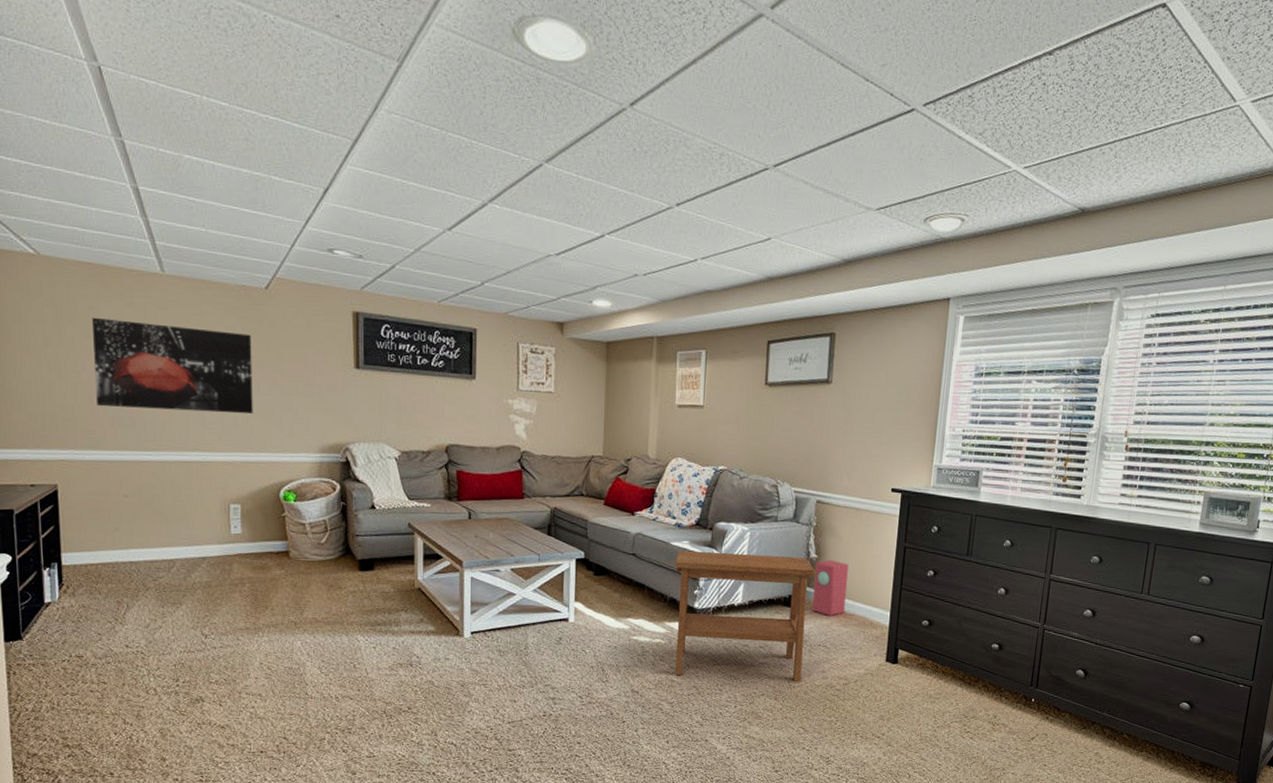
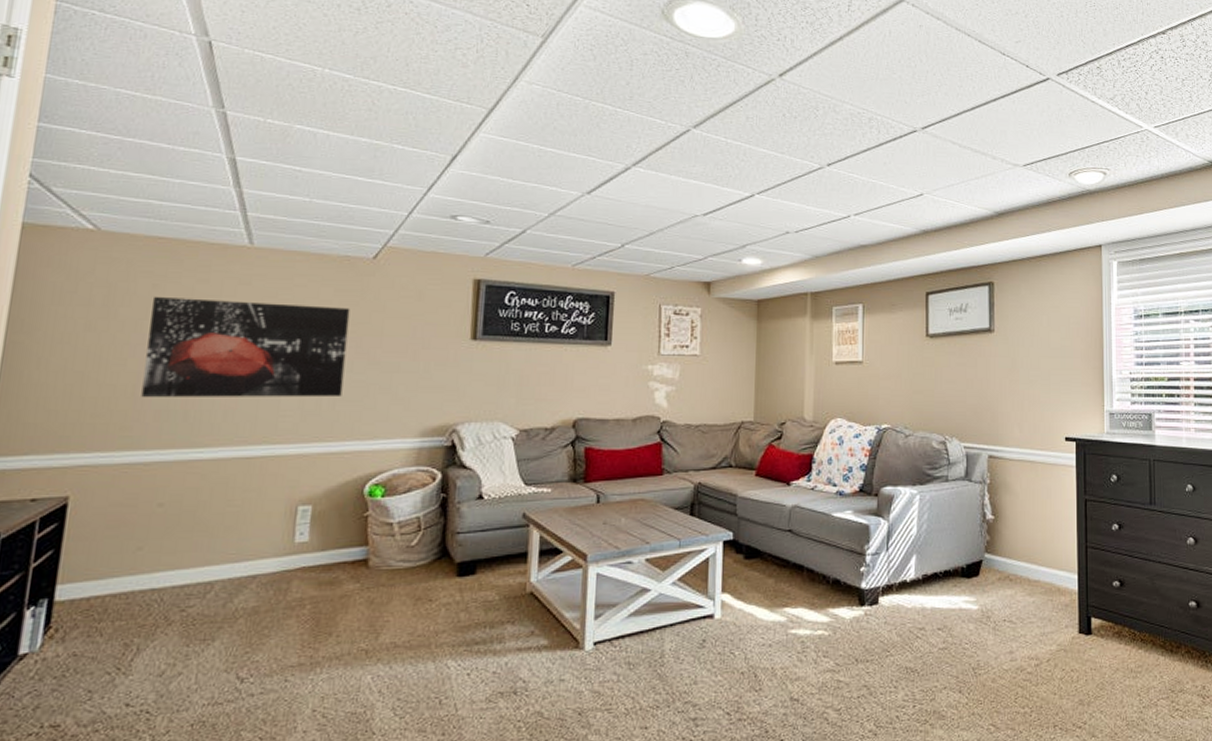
side table: present [674,550,815,683] -> none [837,520,993,673]
speaker: present [812,559,849,617] -> none [993,519,1030,586]

